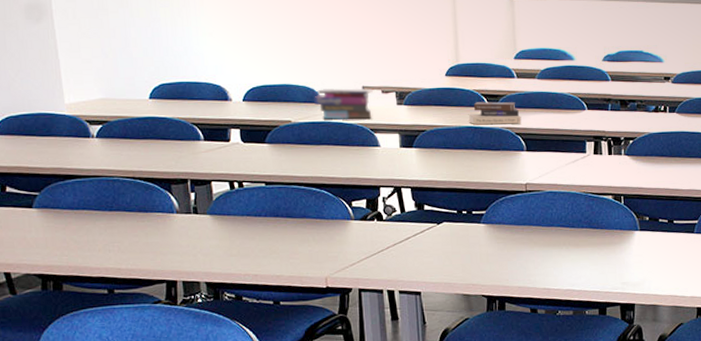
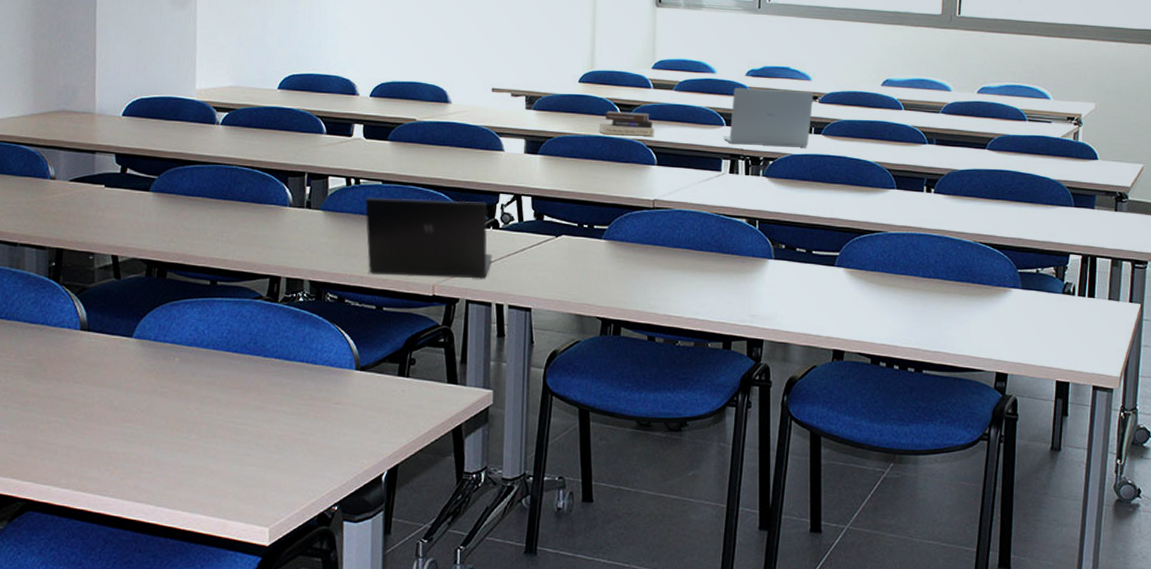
laptop: none [249,196,379,272] -> present [364,198,492,279]
books: present [313,88,373,120] -> none [440,88,502,122]
laptop: none [585,72,667,127] -> present [723,88,814,148]

